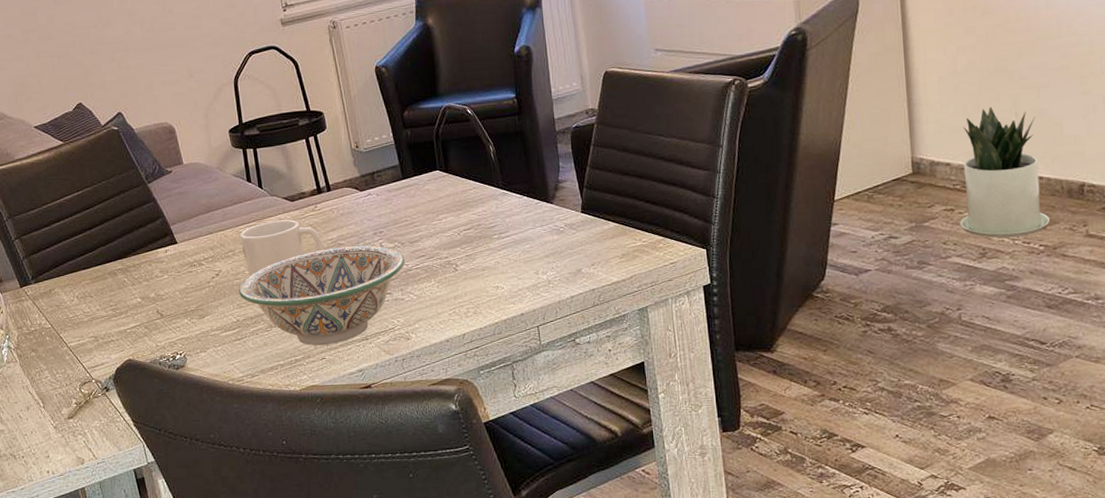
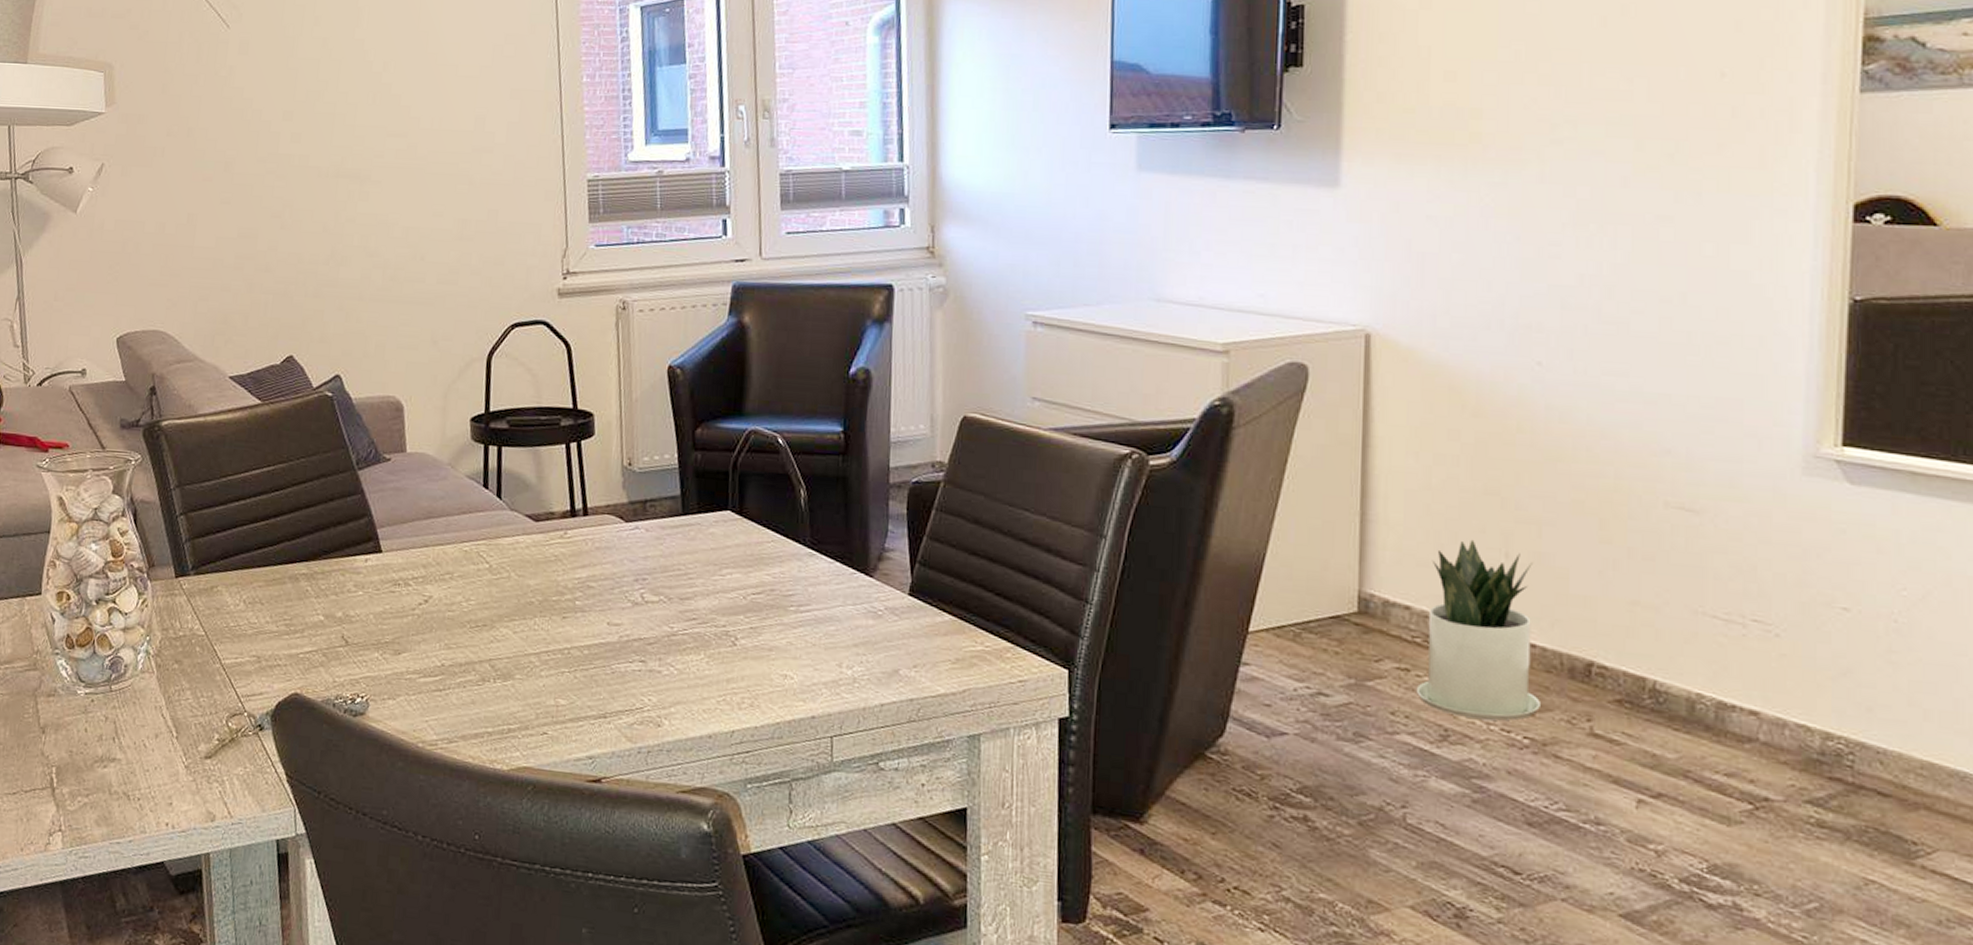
decorative bowl: present [238,245,405,346] -> none [449,589,670,716]
mug: present [239,219,323,276] -> none [462,542,568,610]

